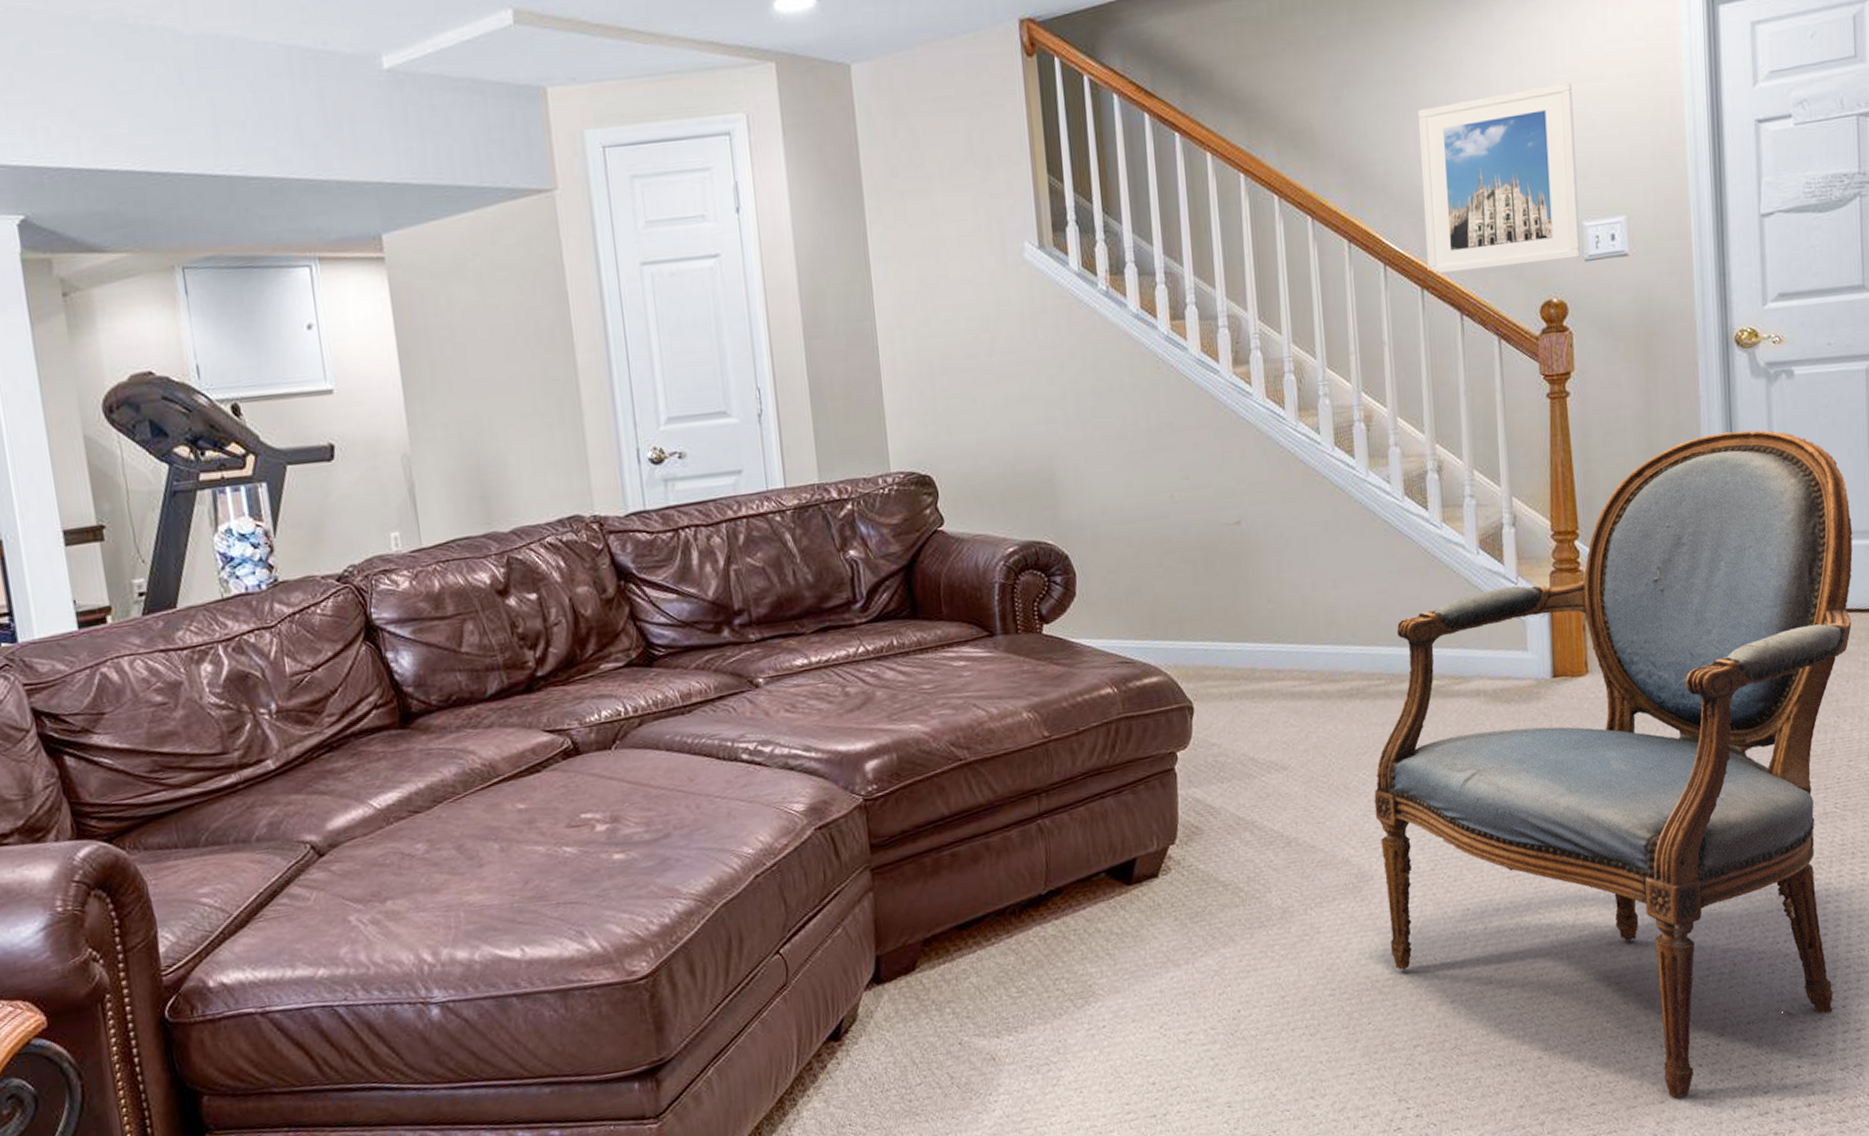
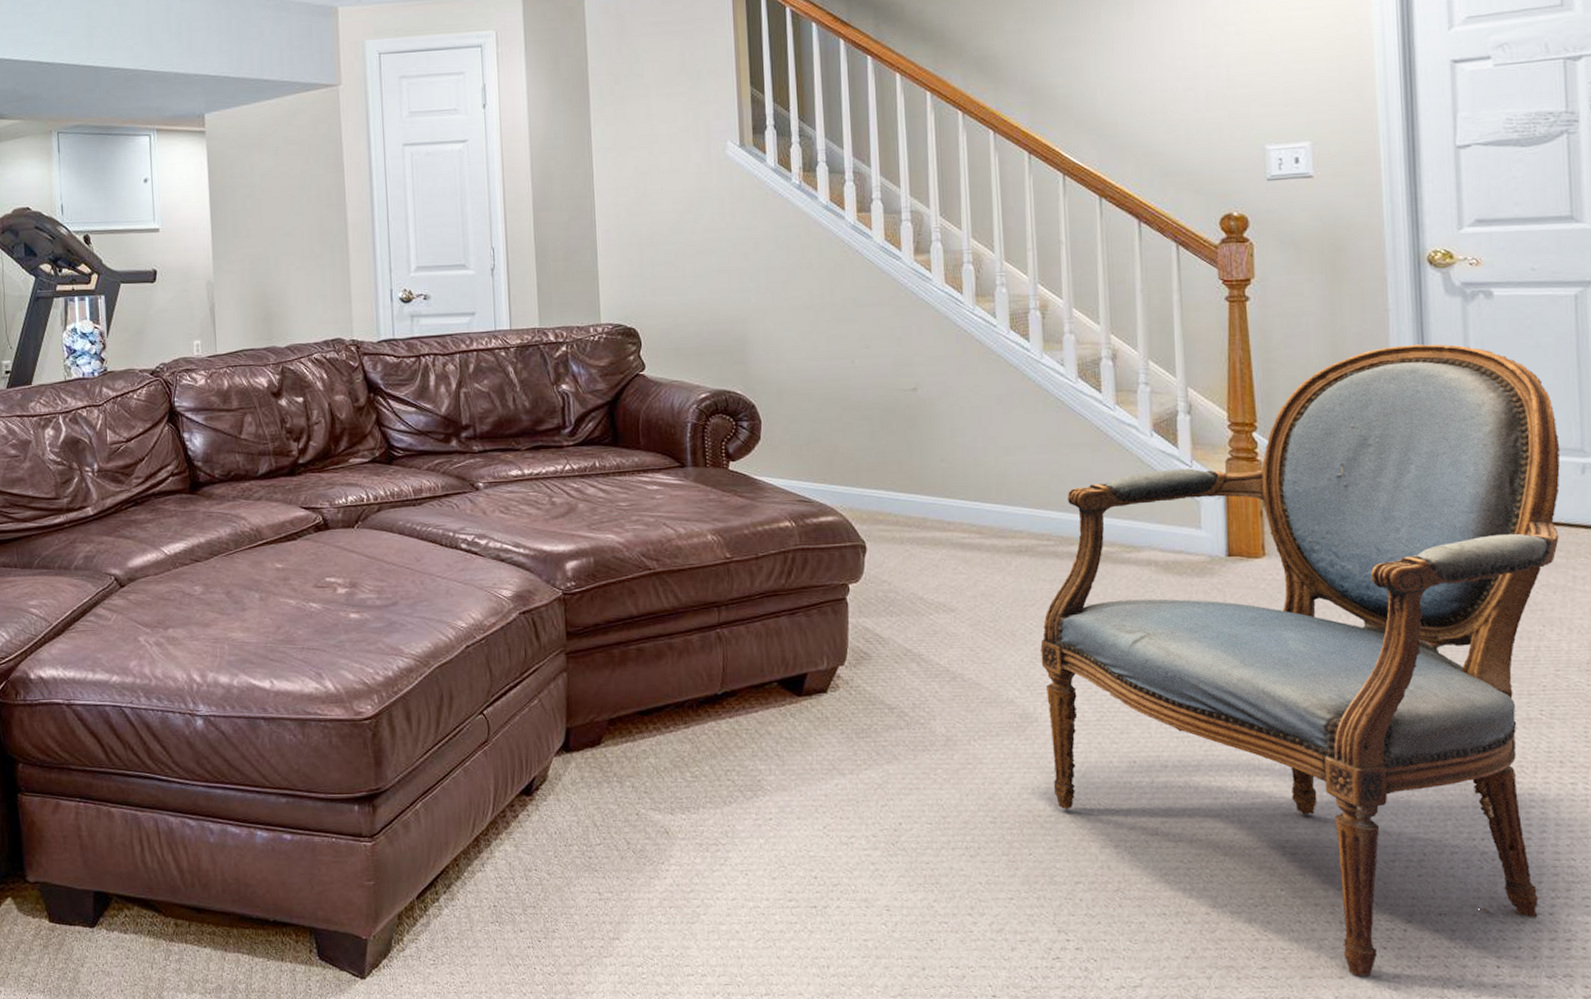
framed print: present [1417,82,1581,274] -> none [1099,22,1263,185]

